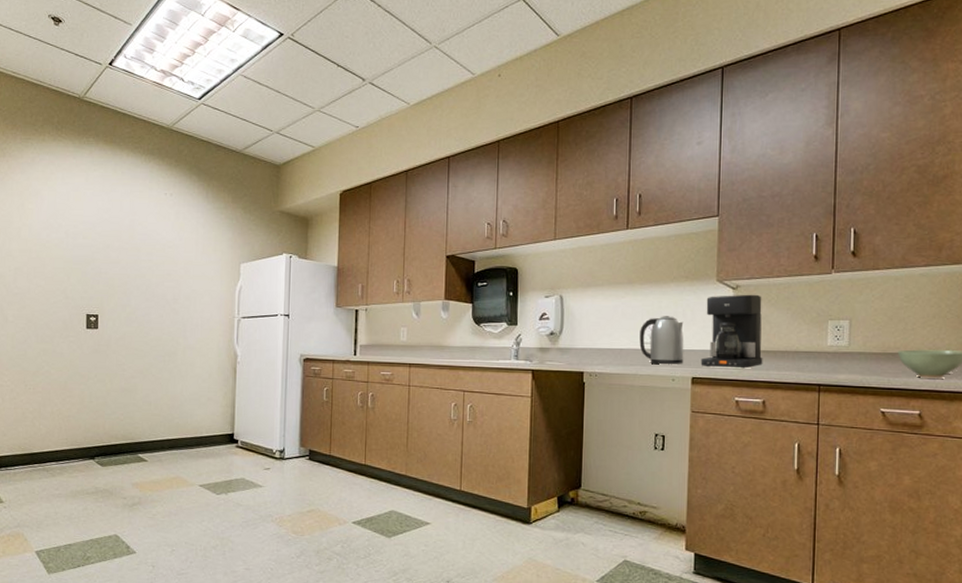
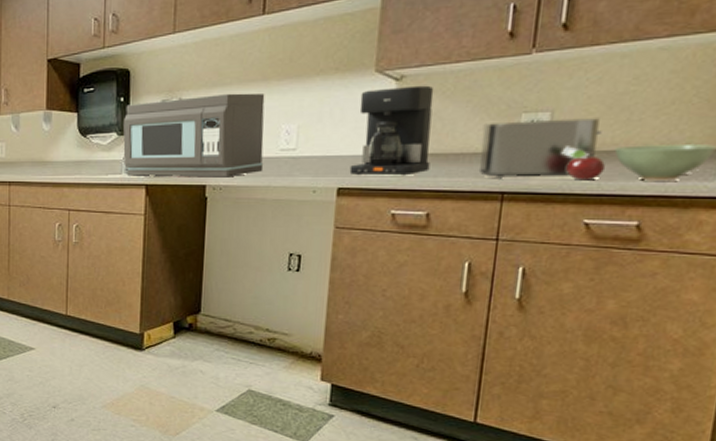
microwave: none [512,293,631,366] -> present [123,93,265,177]
kettle: present [639,316,684,365] -> none [274,117,330,175]
toaster: none [800,326,887,373] -> present [478,118,602,177]
fruit: none [860,348,891,377] -> present [561,146,605,181]

